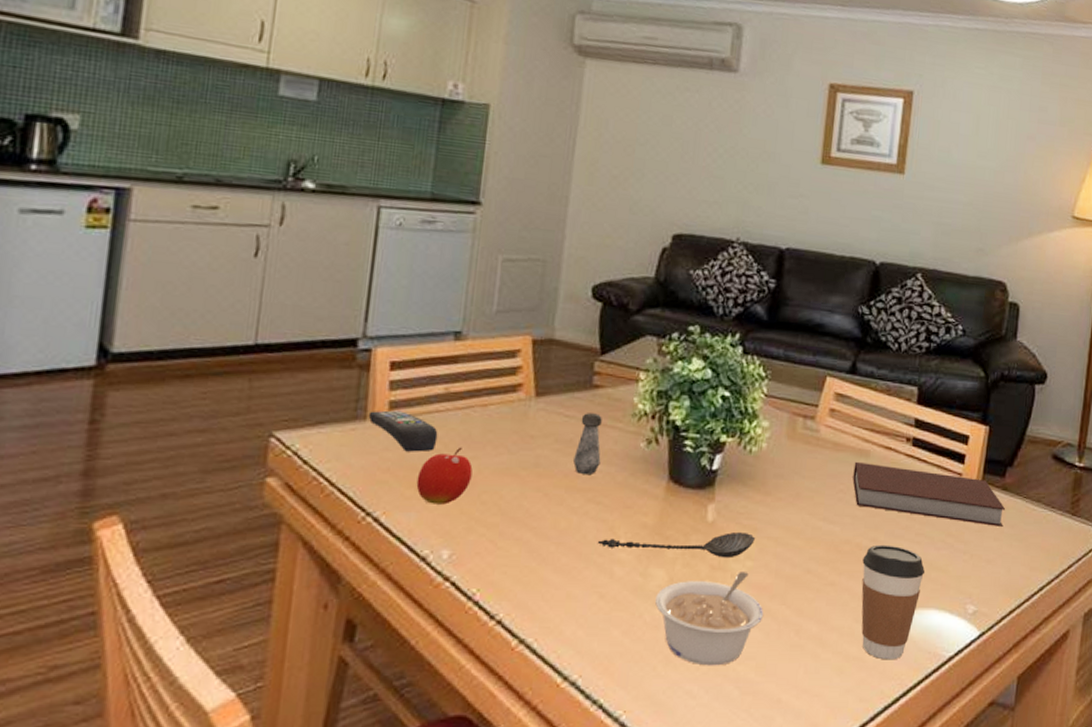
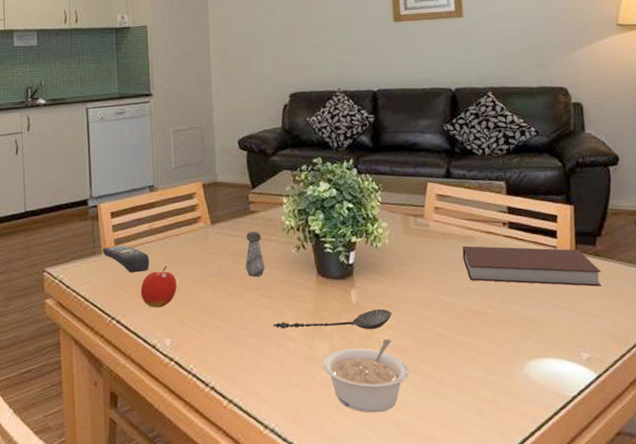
coffee cup: present [861,544,926,660] -> none [483,309,539,402]

